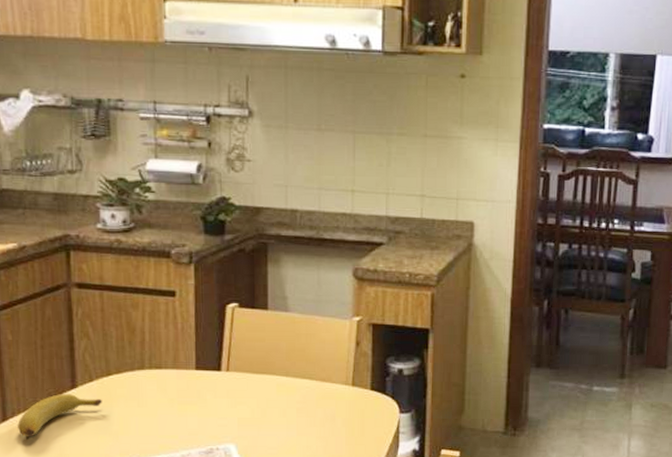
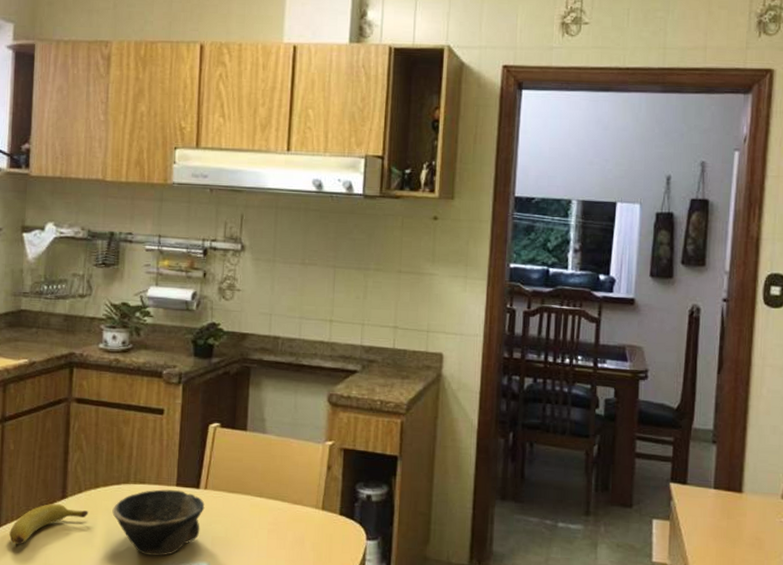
bowl: none [128,374,228,440] -> present [112,489,205,556]

